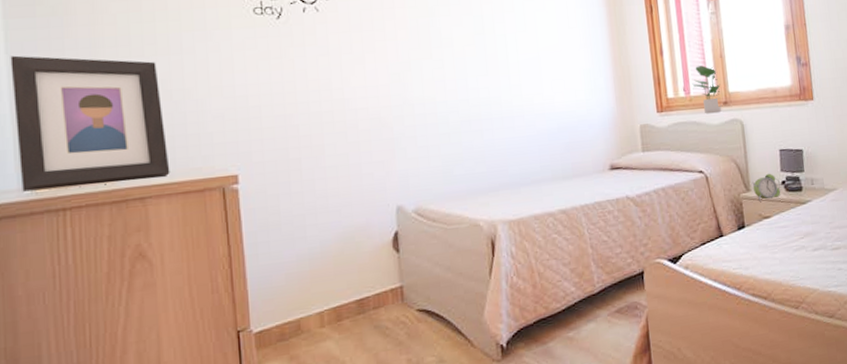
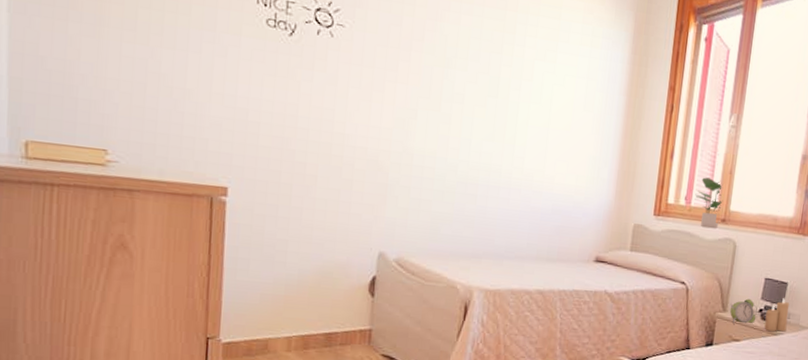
picture frame: present [10,55,170,192] -> none [11,15,162,175]
candle: none [789,165,813,202] -> present [764,298,790,332]

